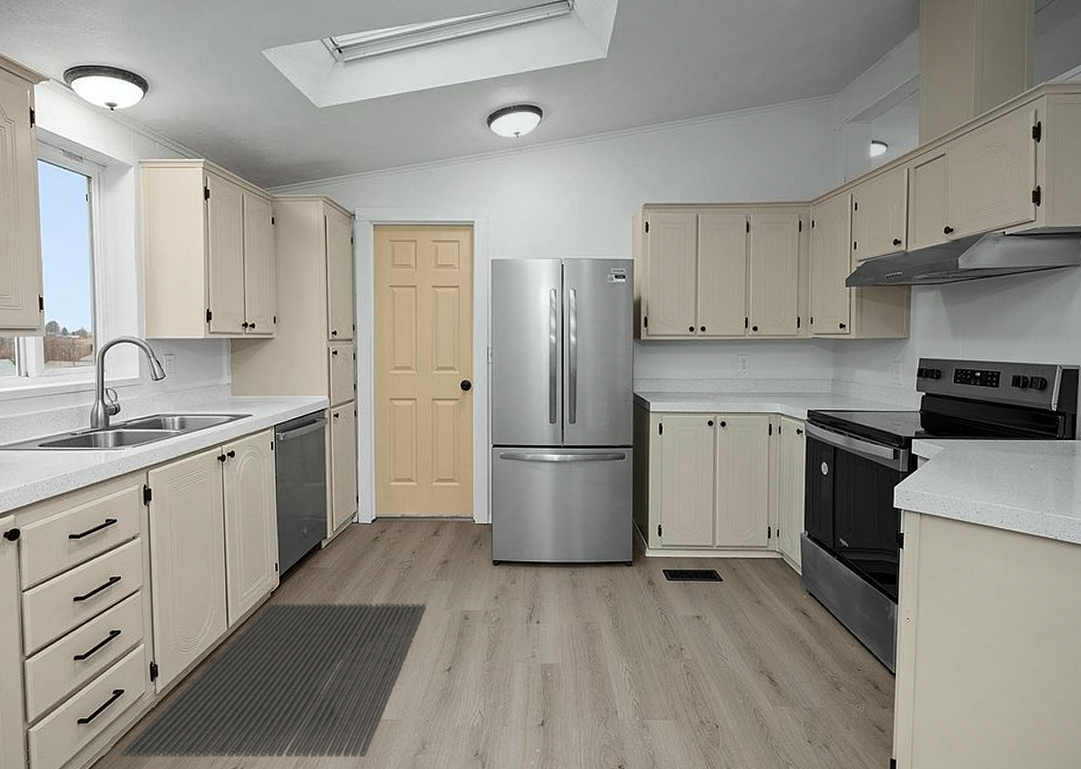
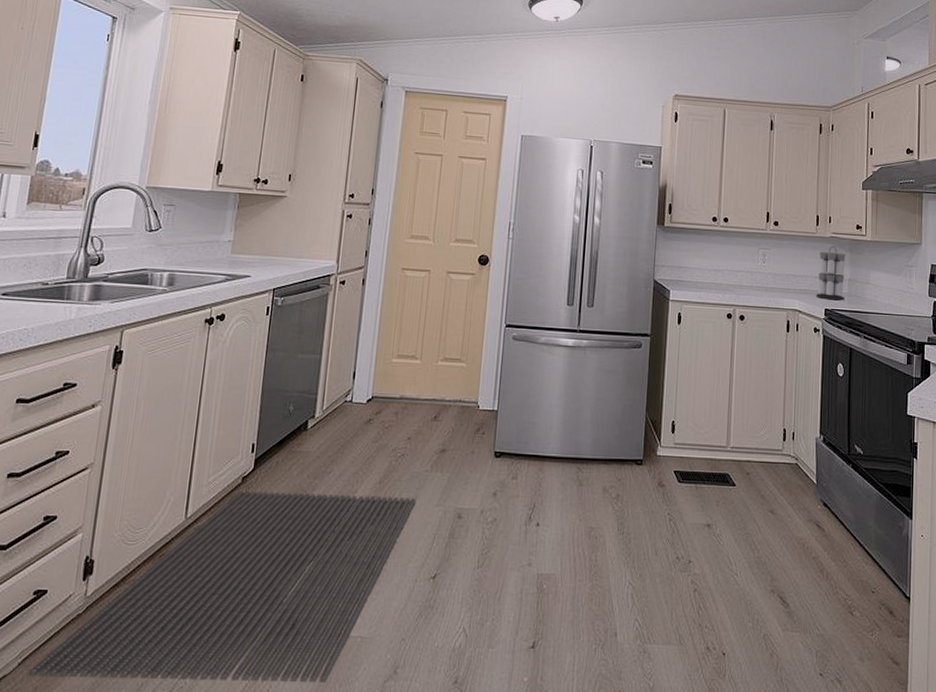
spice rack: none [798,347,829,401] -> present [816,246,846,301]

